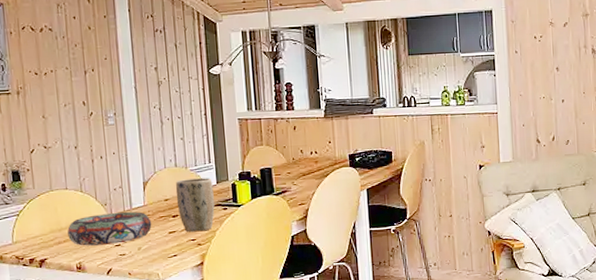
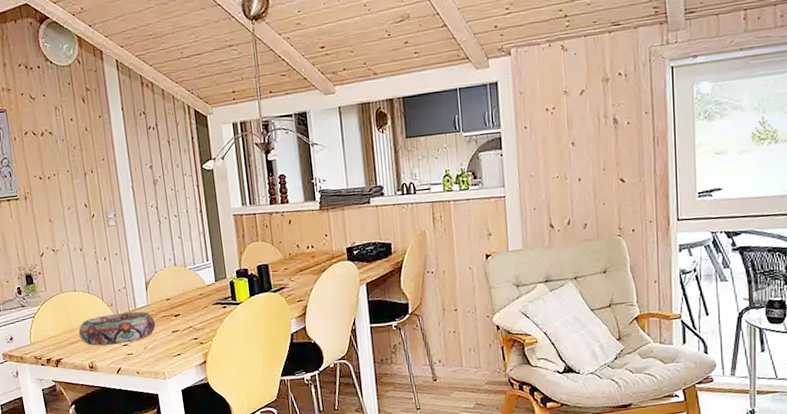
plant pot: present [175,178,215,233] -> none [176,276,215,332]

